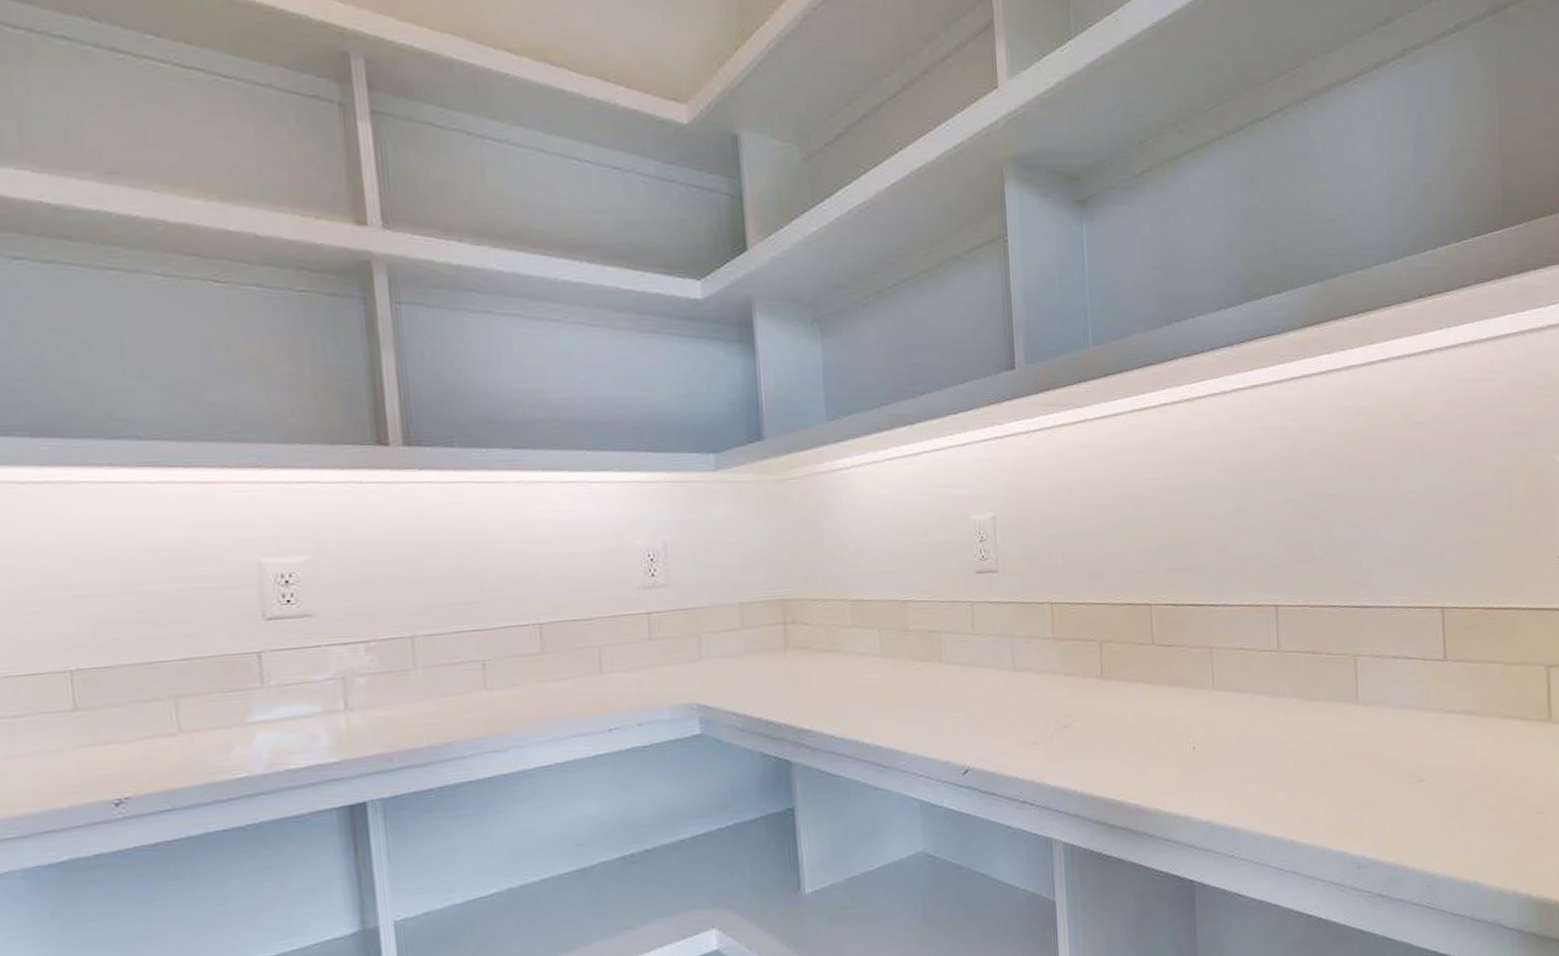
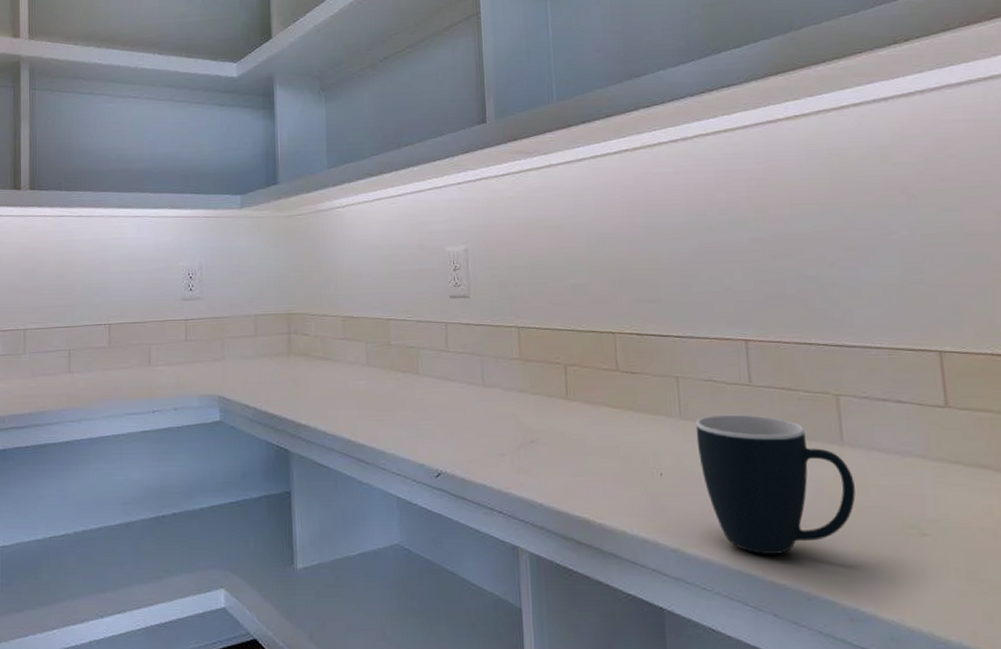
mug: none [1227,681,1367,816] -> present [695,414,856,554]

